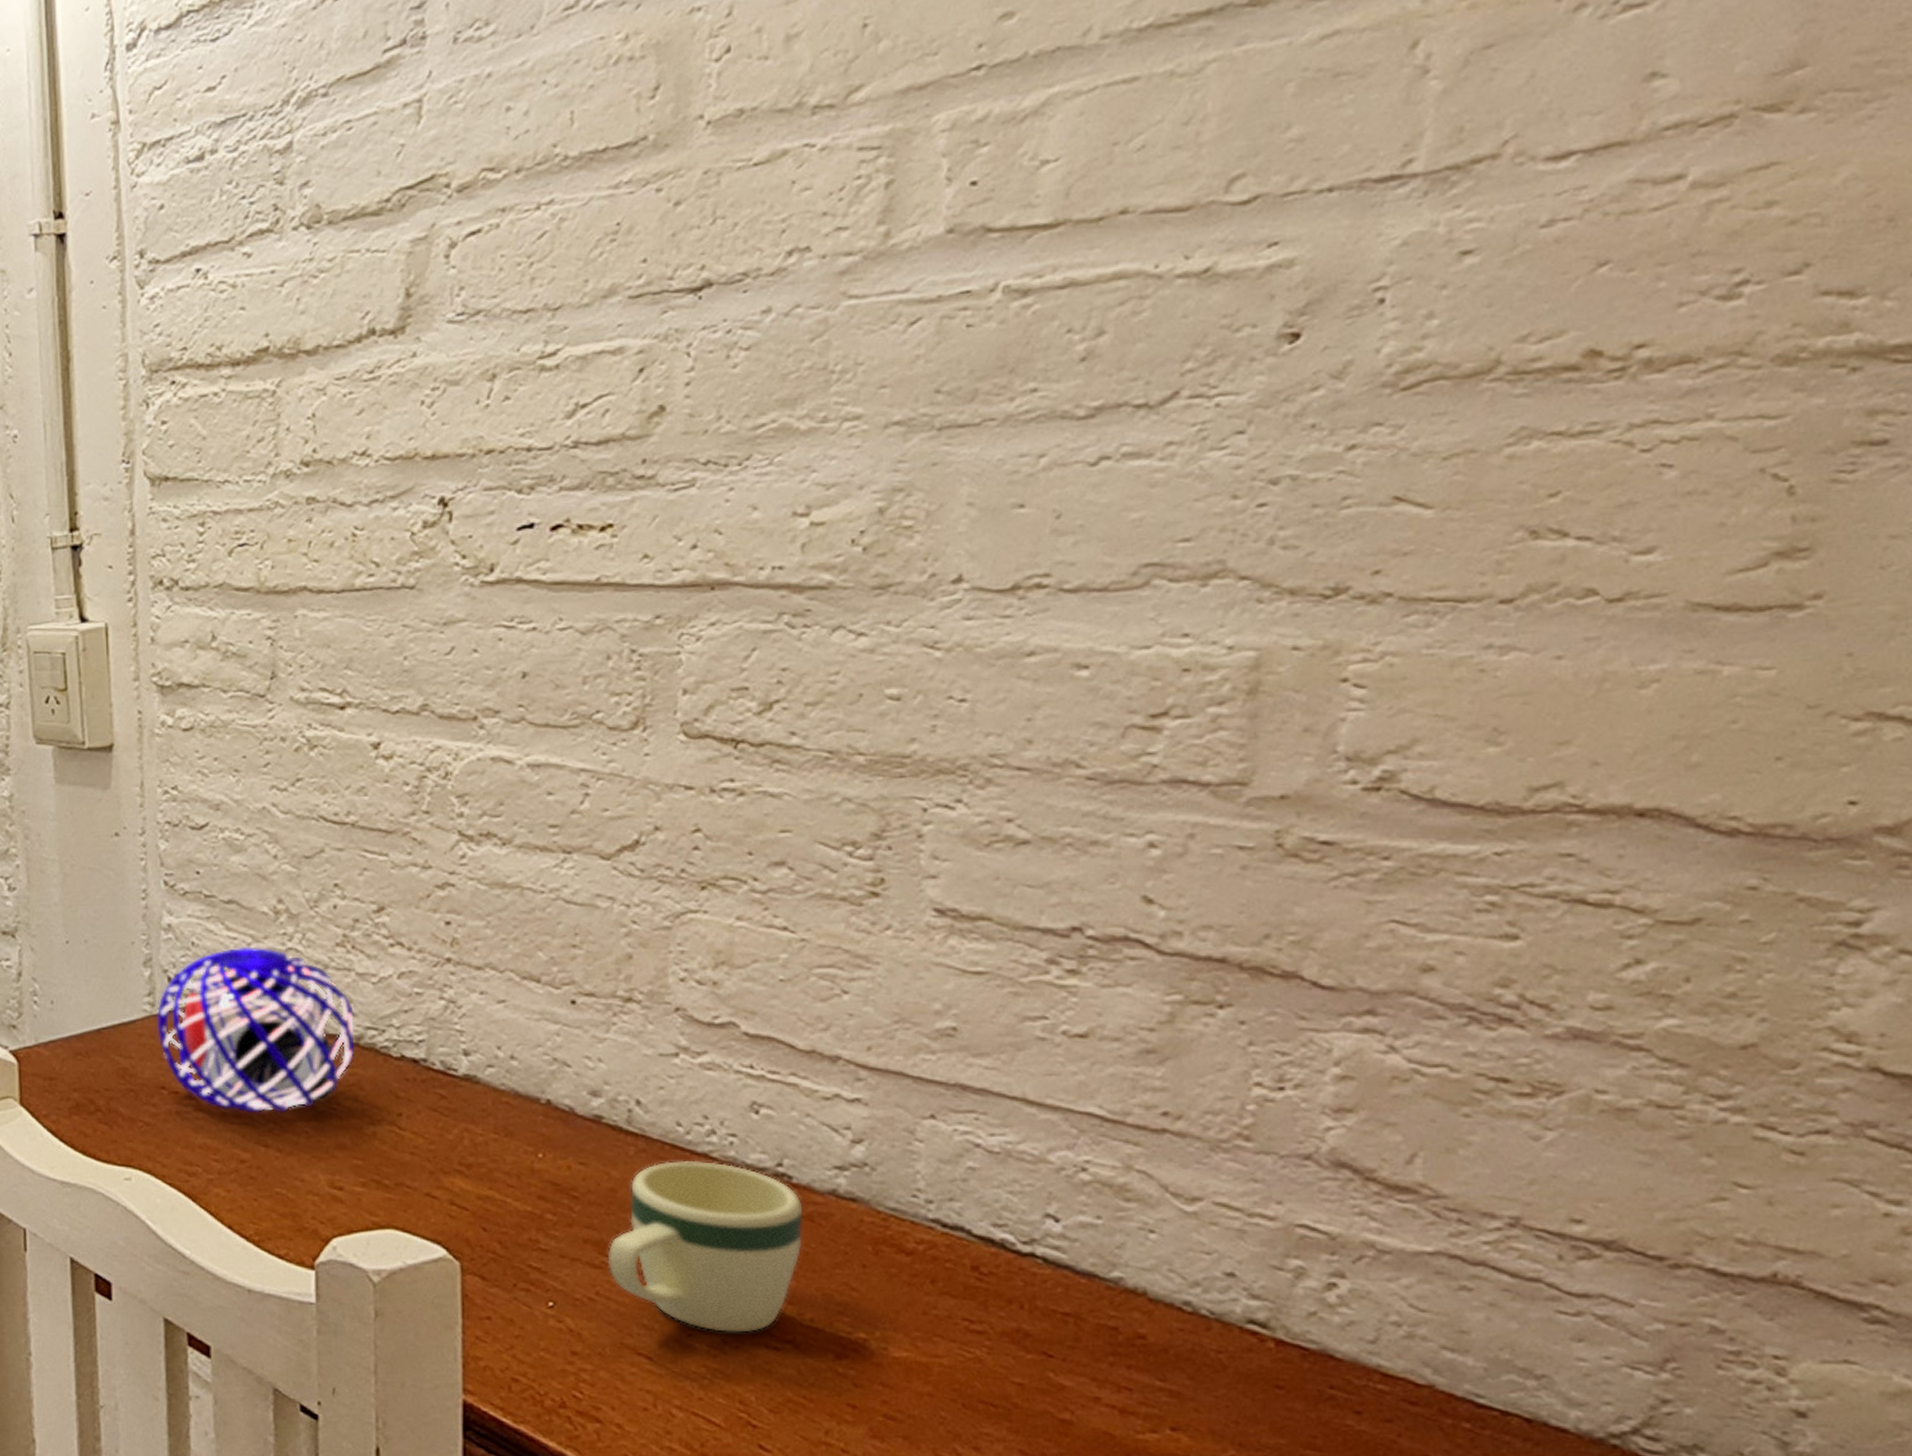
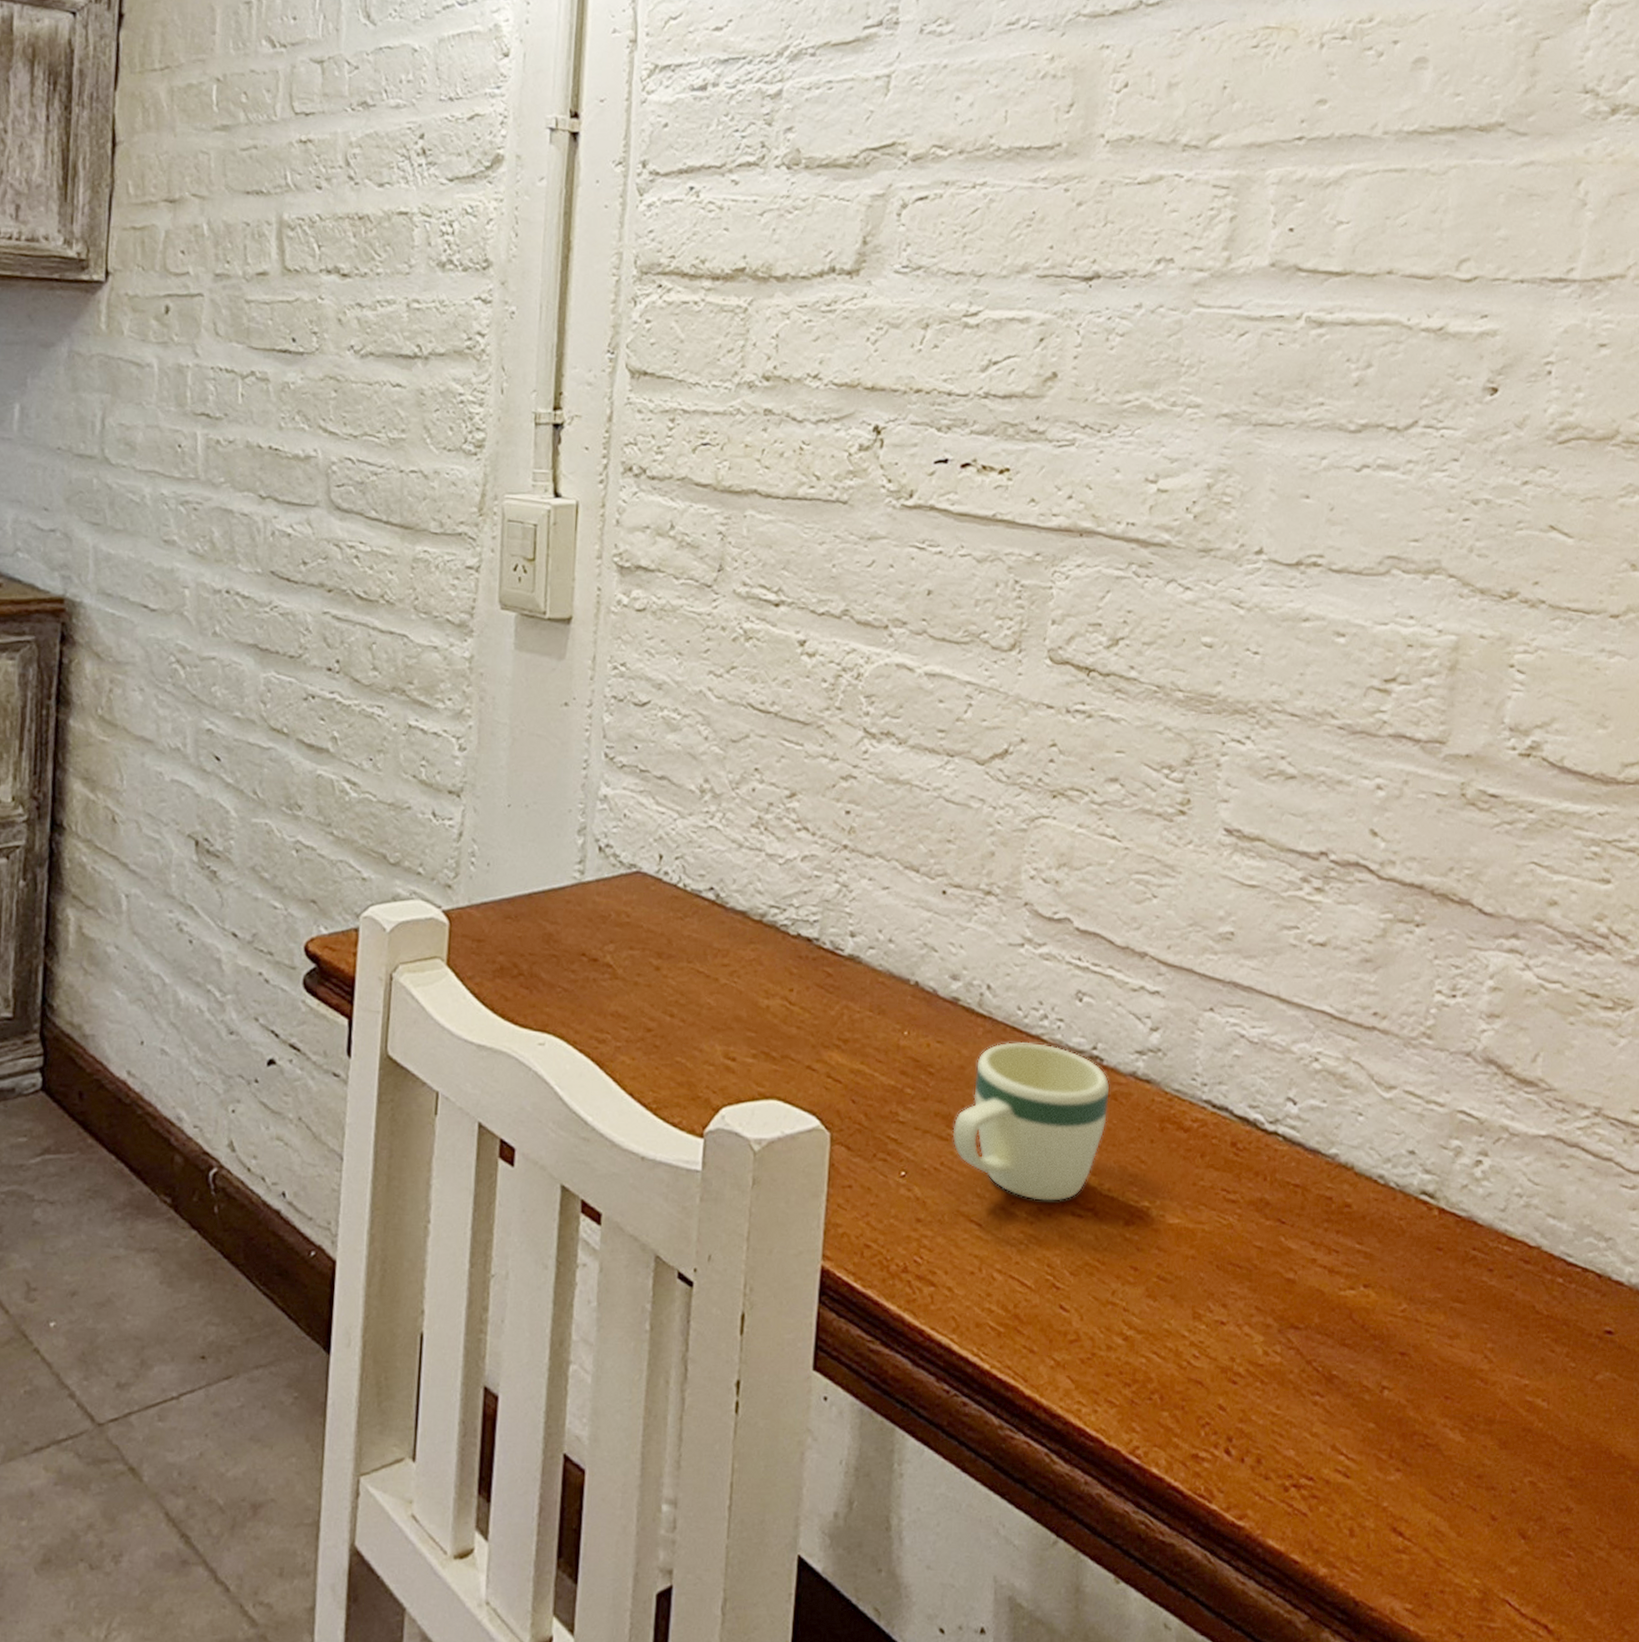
decorative orb: present [157,947,355,1113] -> none [584,822,761,984]

